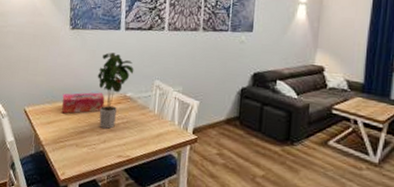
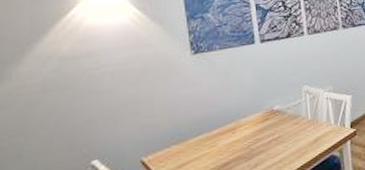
tissue box: present [62,92,105,114] -> none [193,114,250,151]
potted plant: present [97,52,134,129] -> none [235,69,278,152]

